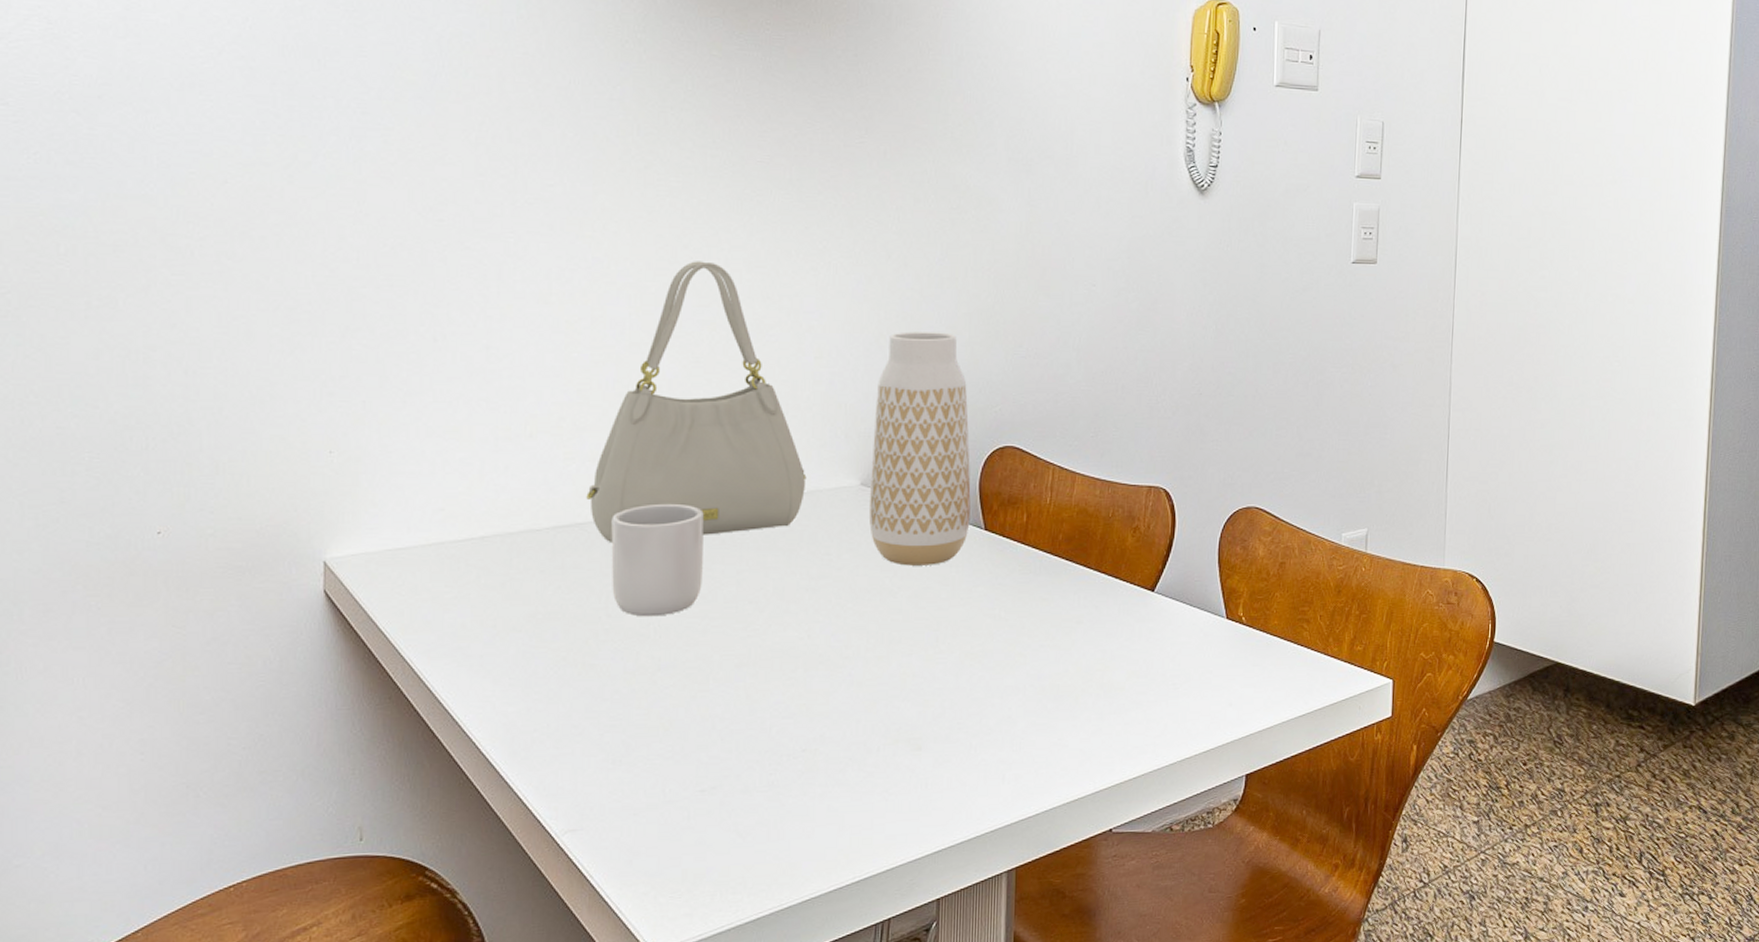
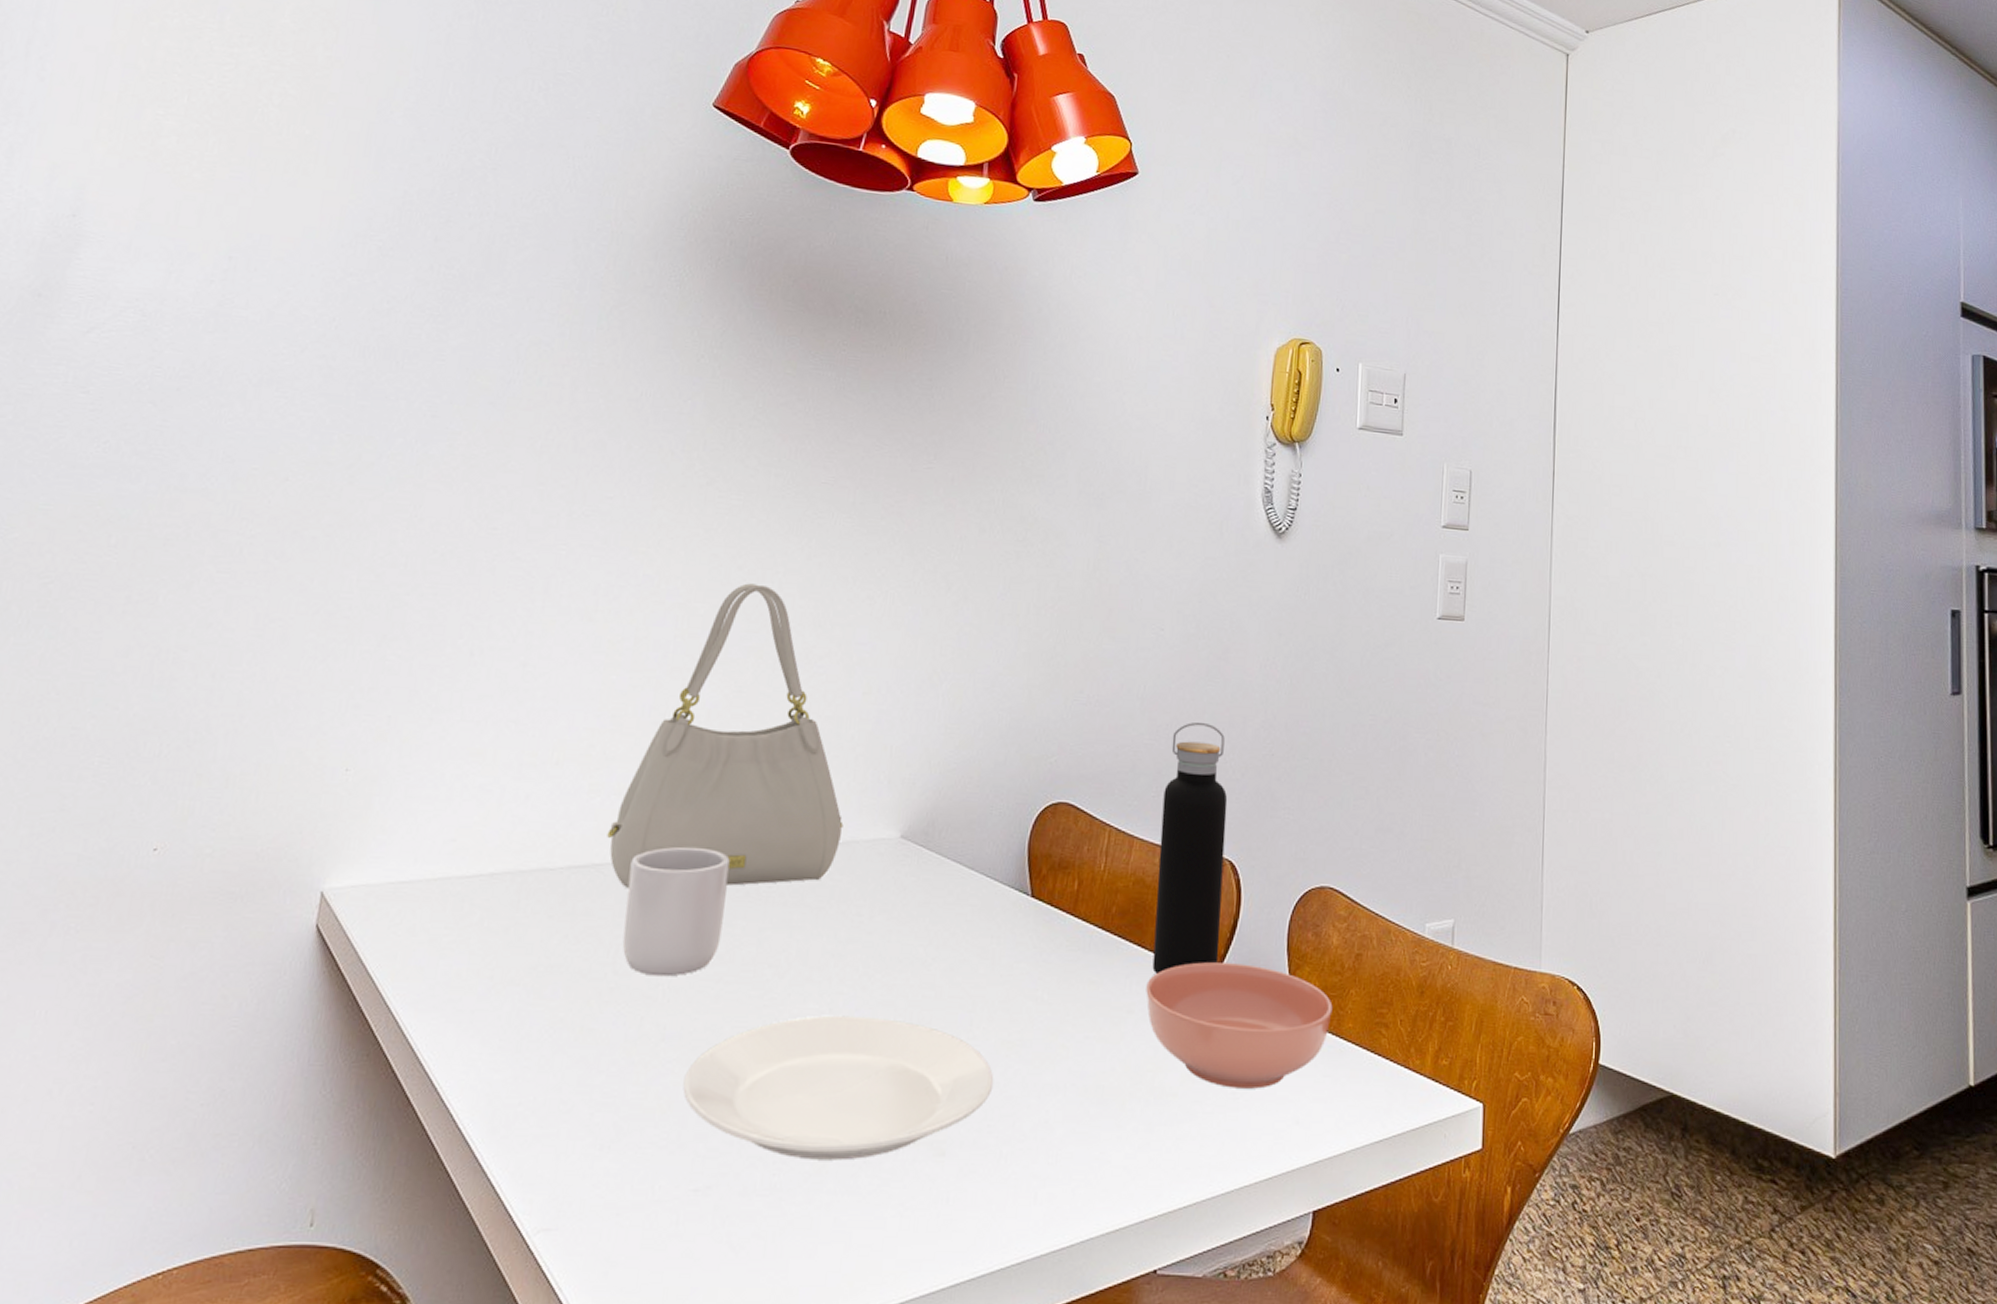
plate: none [682,640,961,761] -> present [683,1015,994,1161]
vase: present [868,332,971,566] -> none [906,670,1022,935]
bowl: none [1093,576,1260,680] -> present [1146,962,1333,1089]
water bottle: none [1097,368,1161,589] -> present [1152,721,1228,974]

